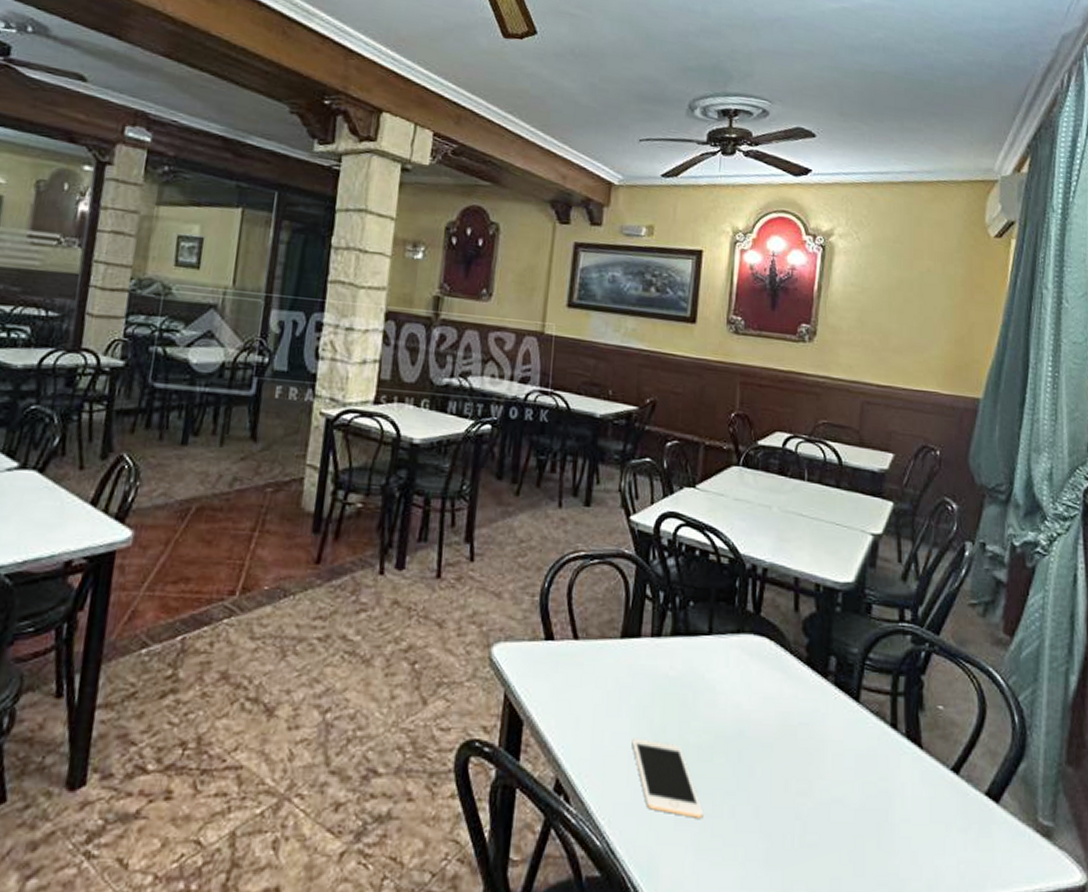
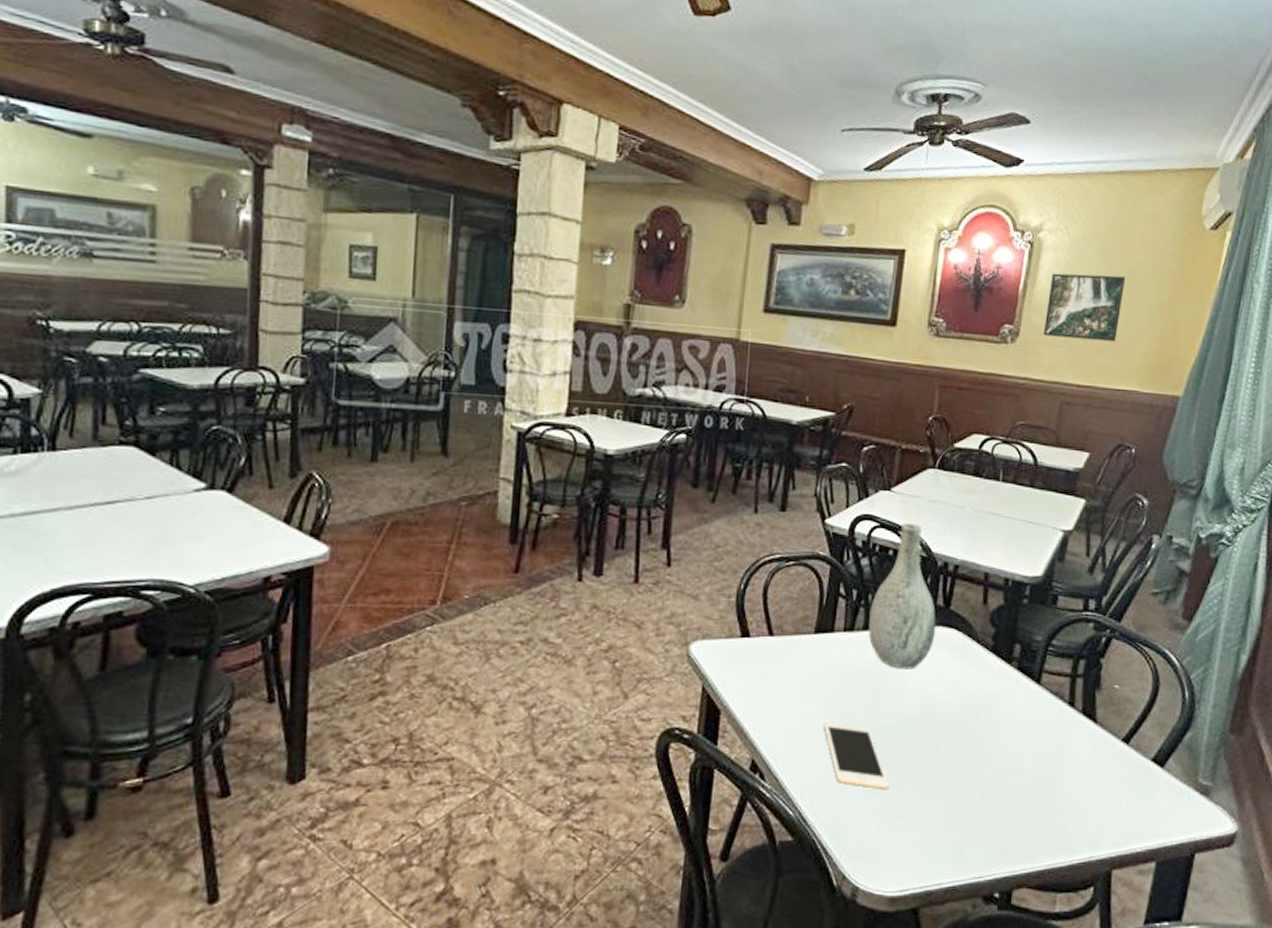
vase: none [676,521,747,681] -> present [868,522,936,670]
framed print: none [841,275,917,343] -> present [1044,273,1126,342]

